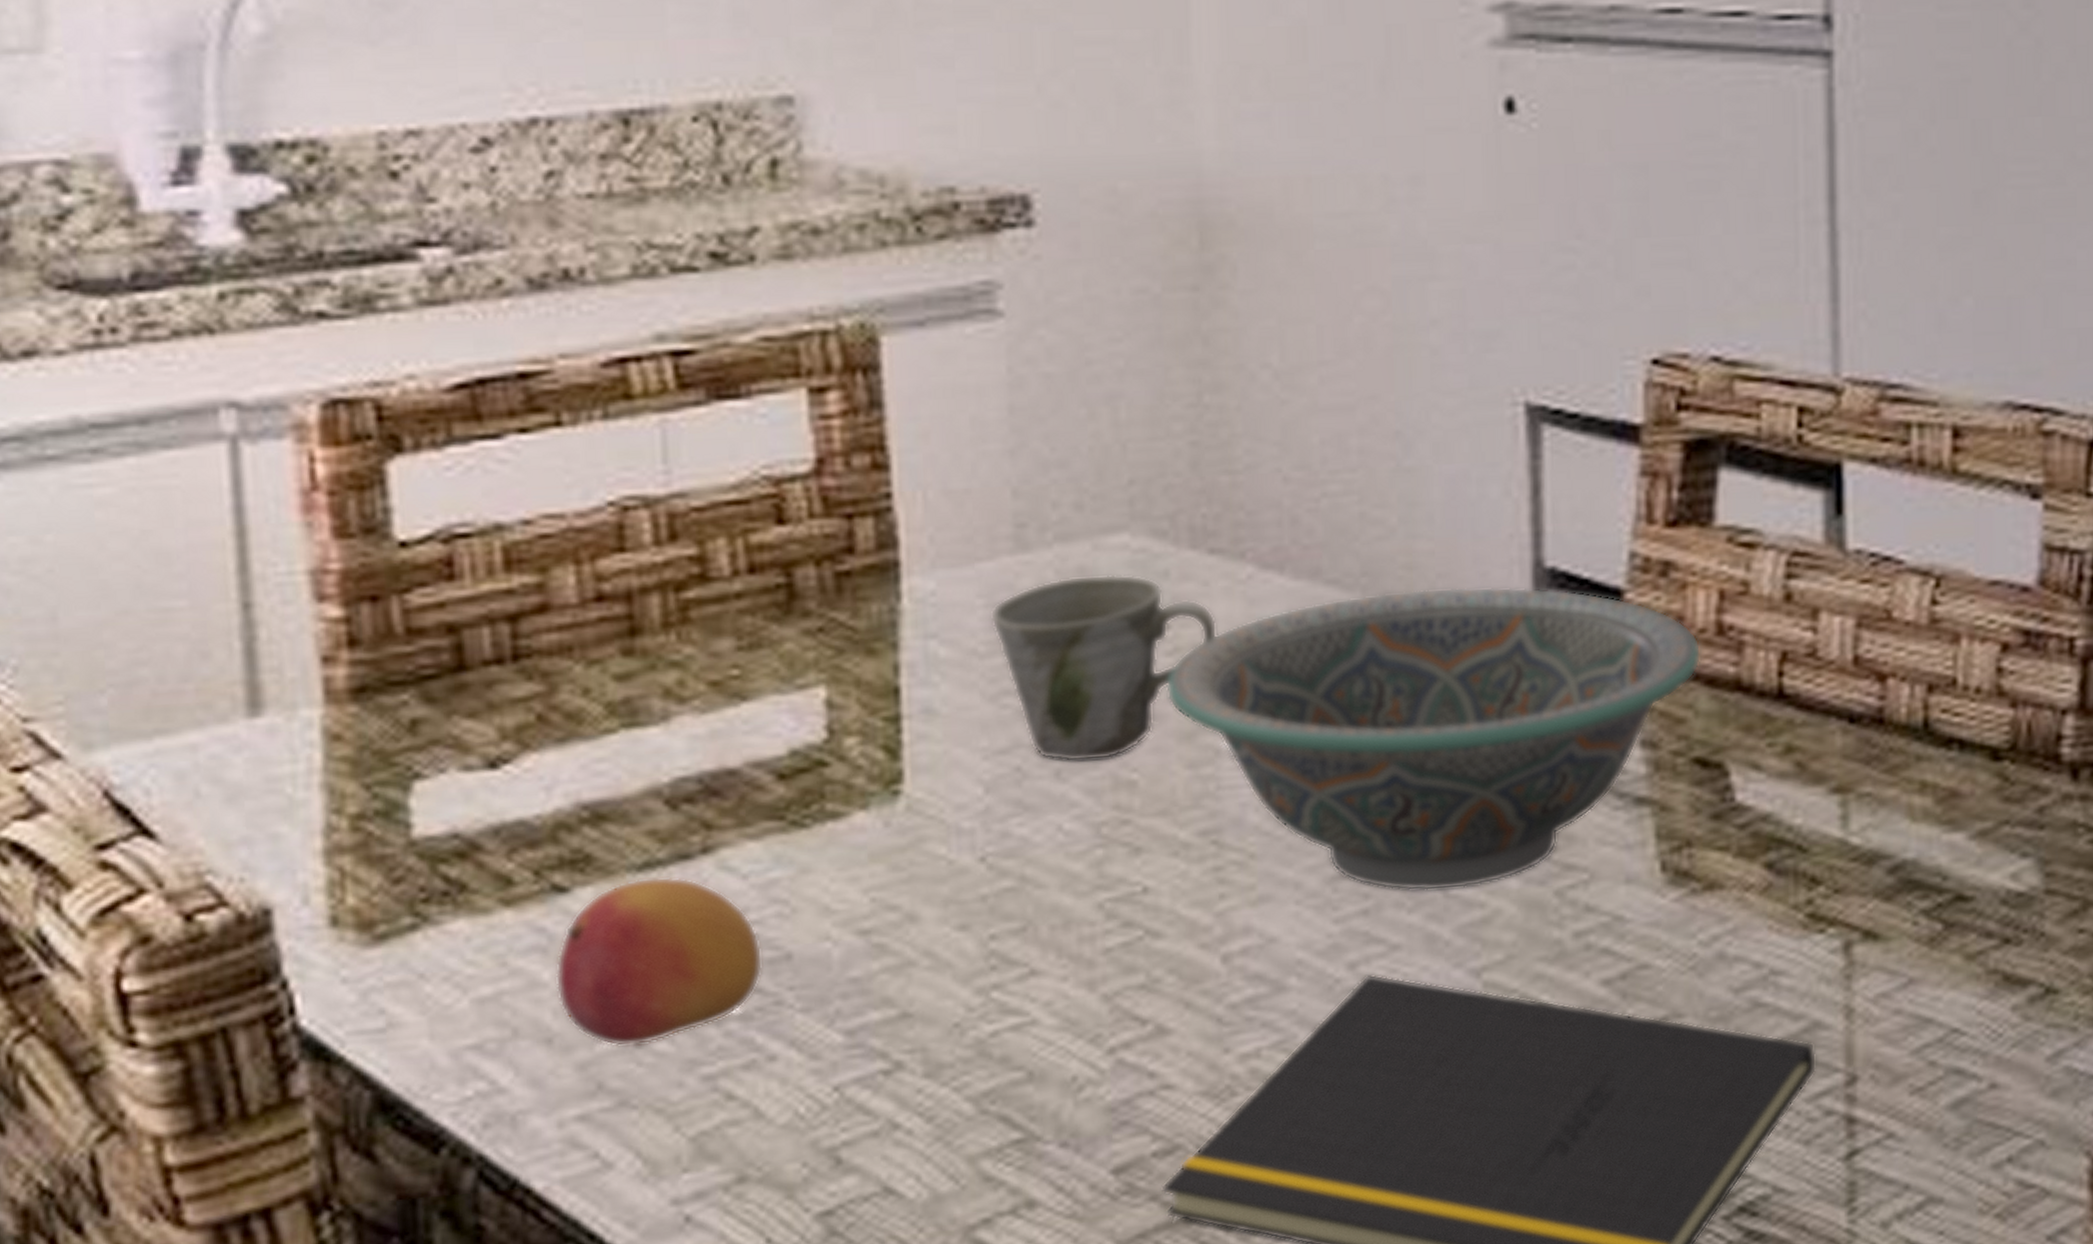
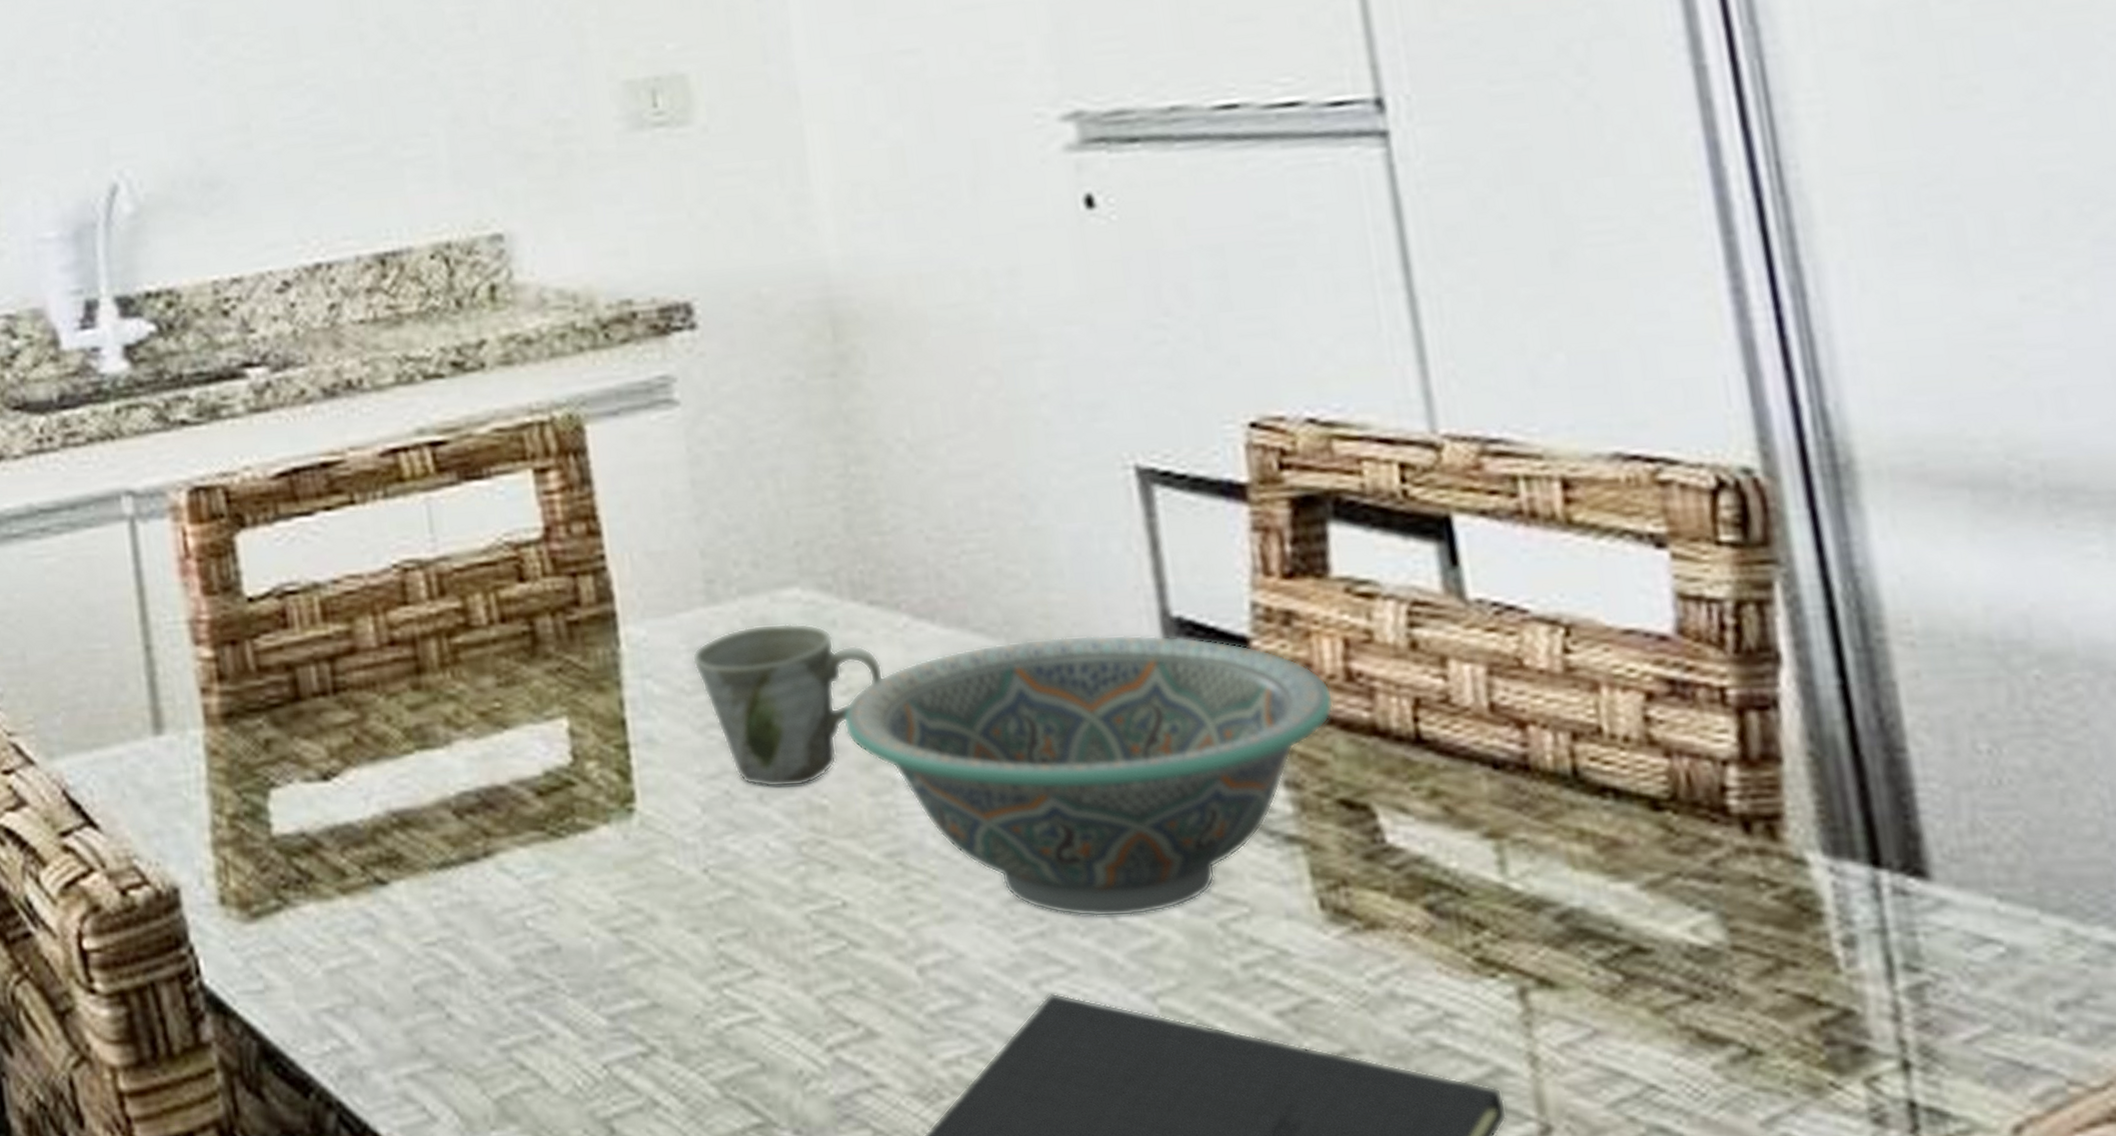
fruit: present [555,876,763,1047] -> none [382,875,539,1018]

